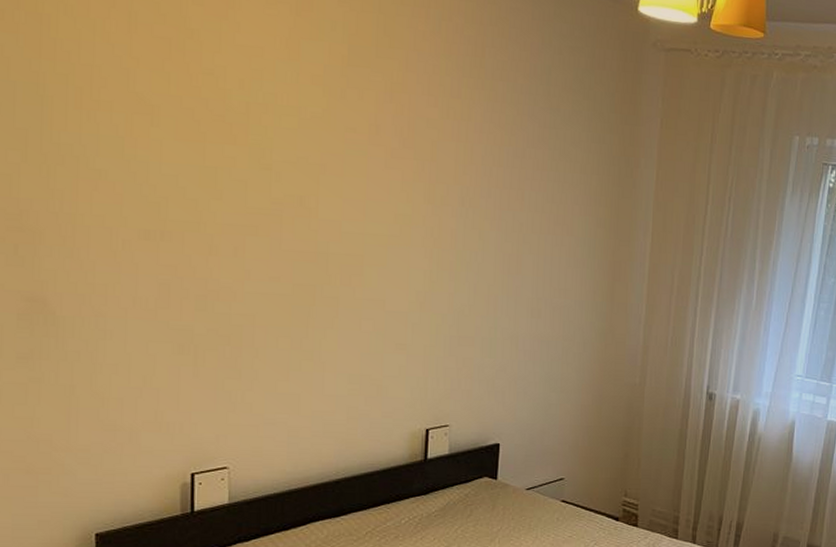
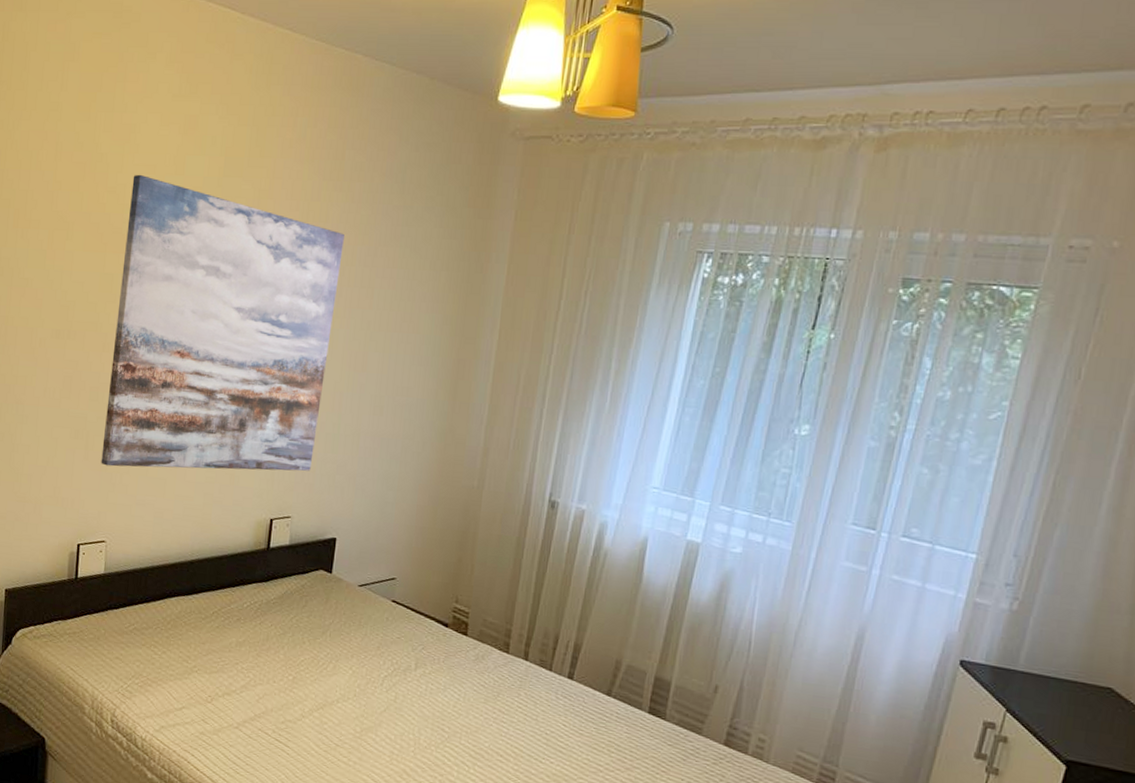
wall art: none [215,56,489,384] -> present [101,174,344,471]

